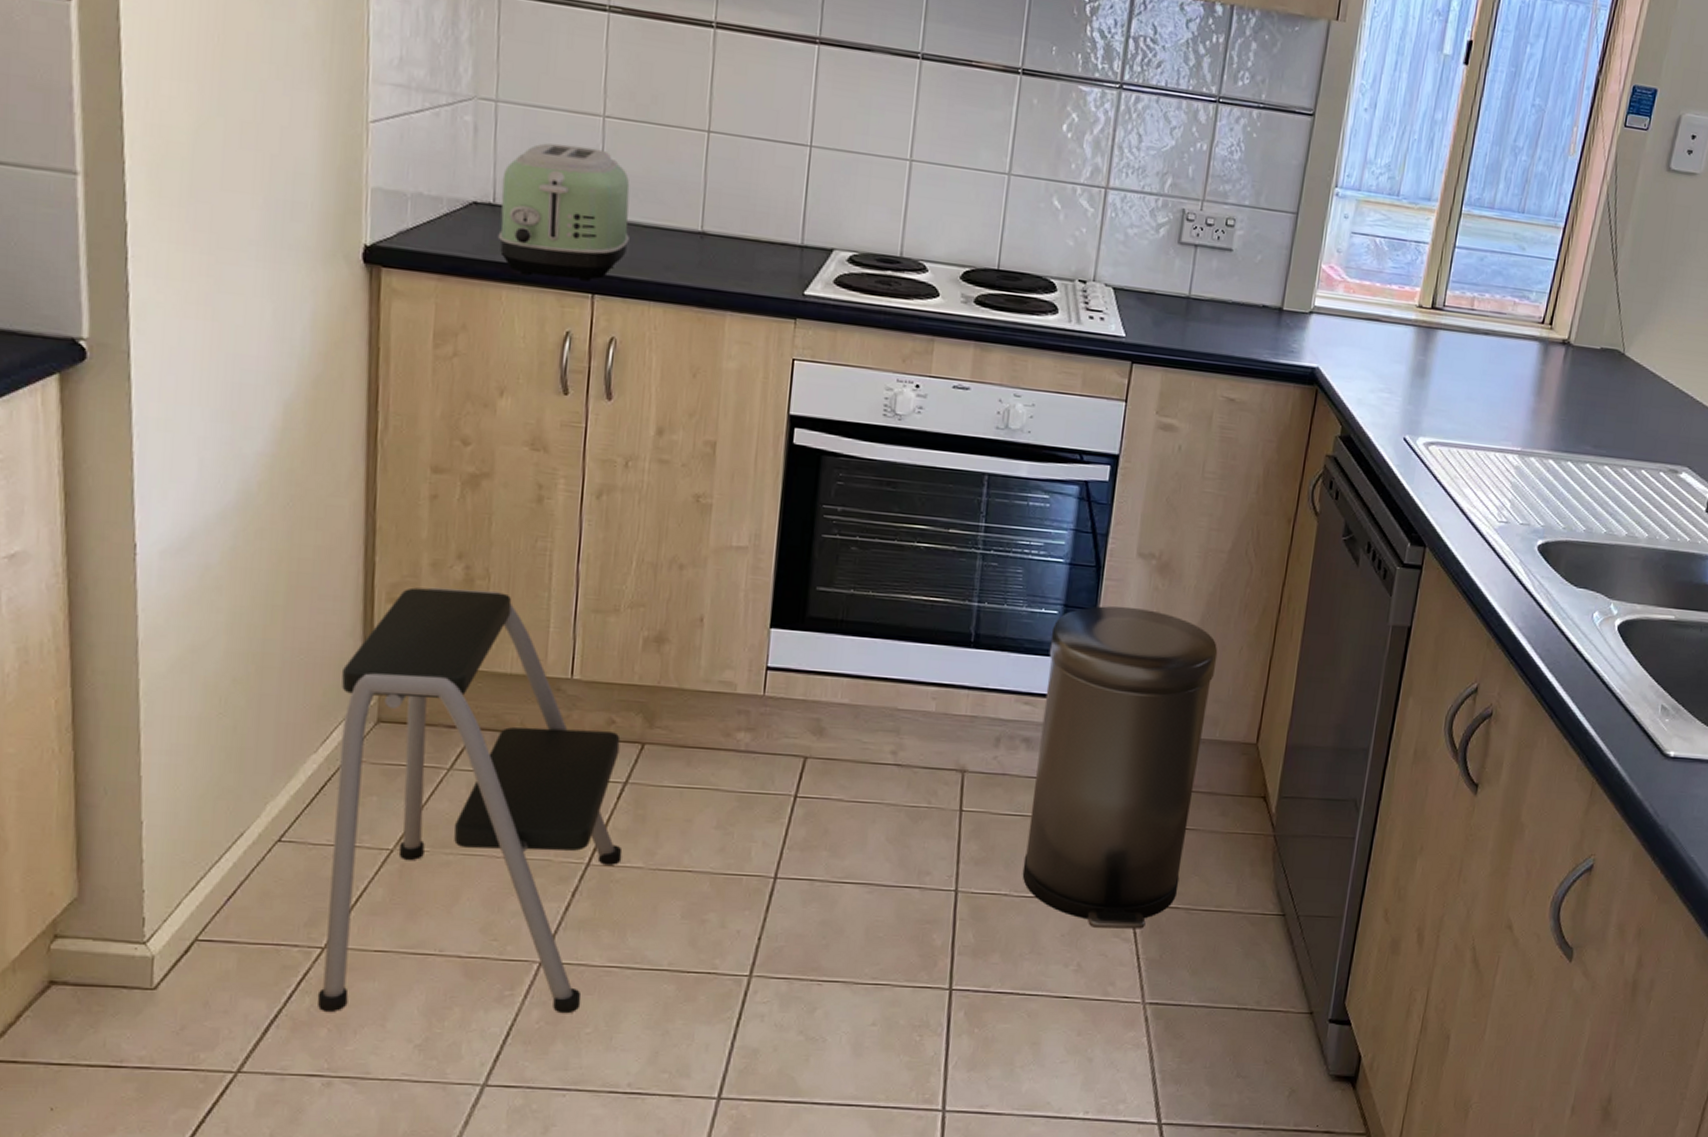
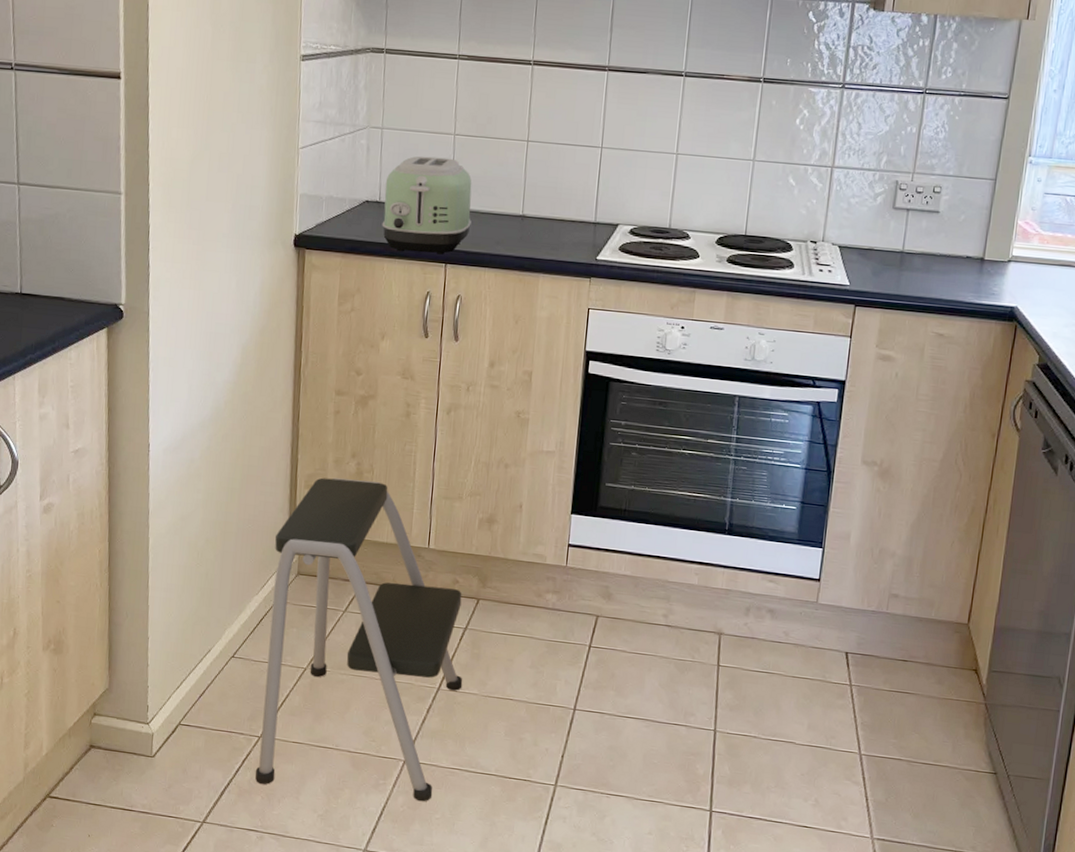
pedal bin: present [1022,606,1218,929] -> none [768,503,933,775]

